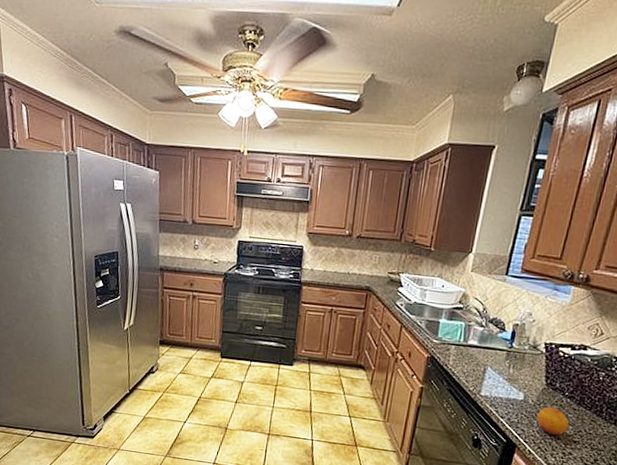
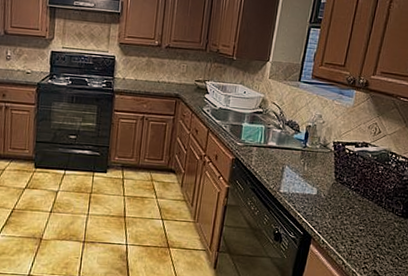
fruit: present [537,406,569,436] -> none [328,199,355,226]

